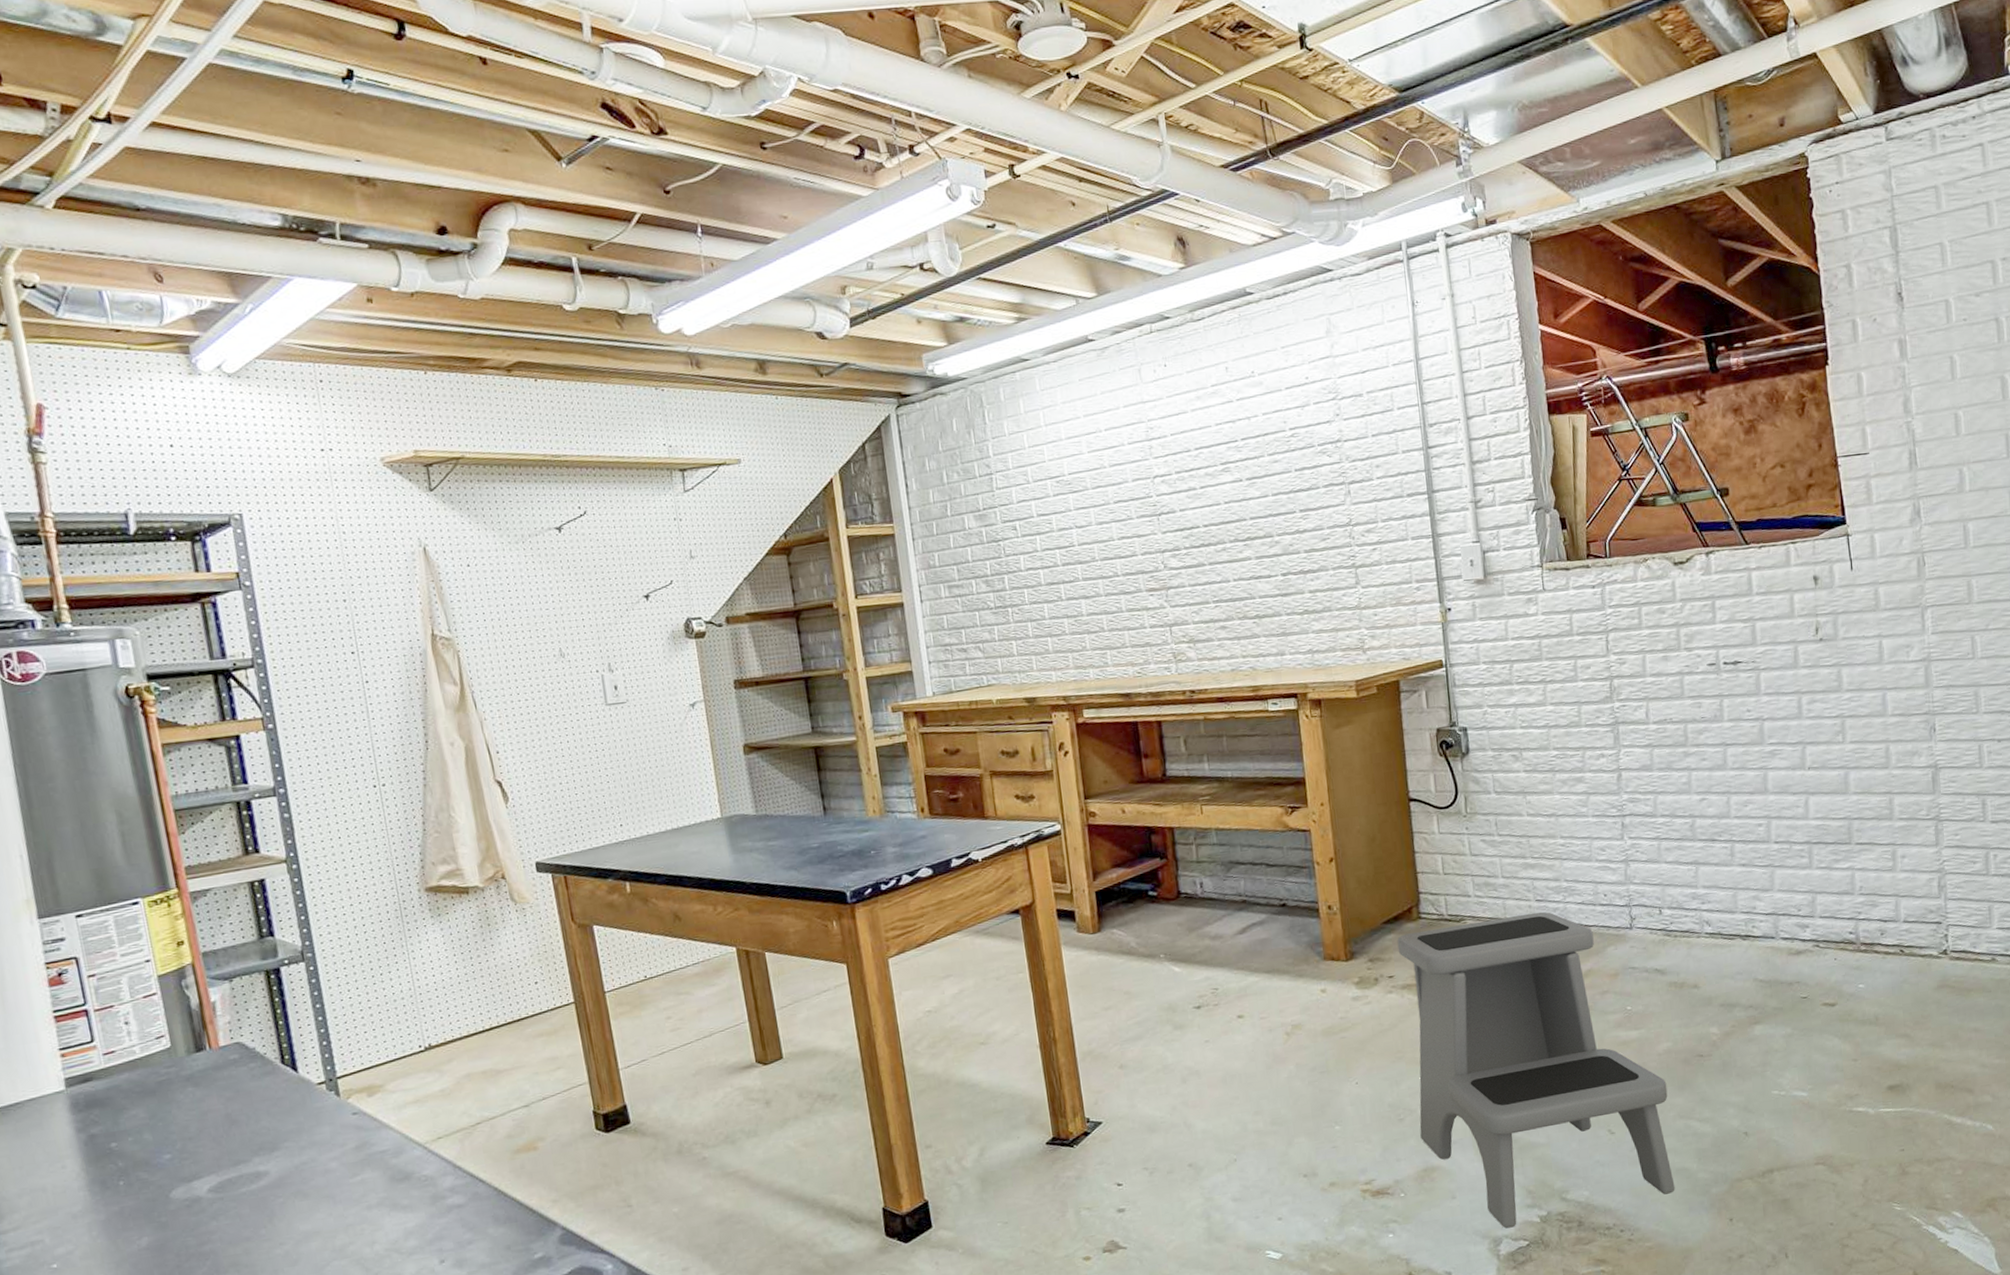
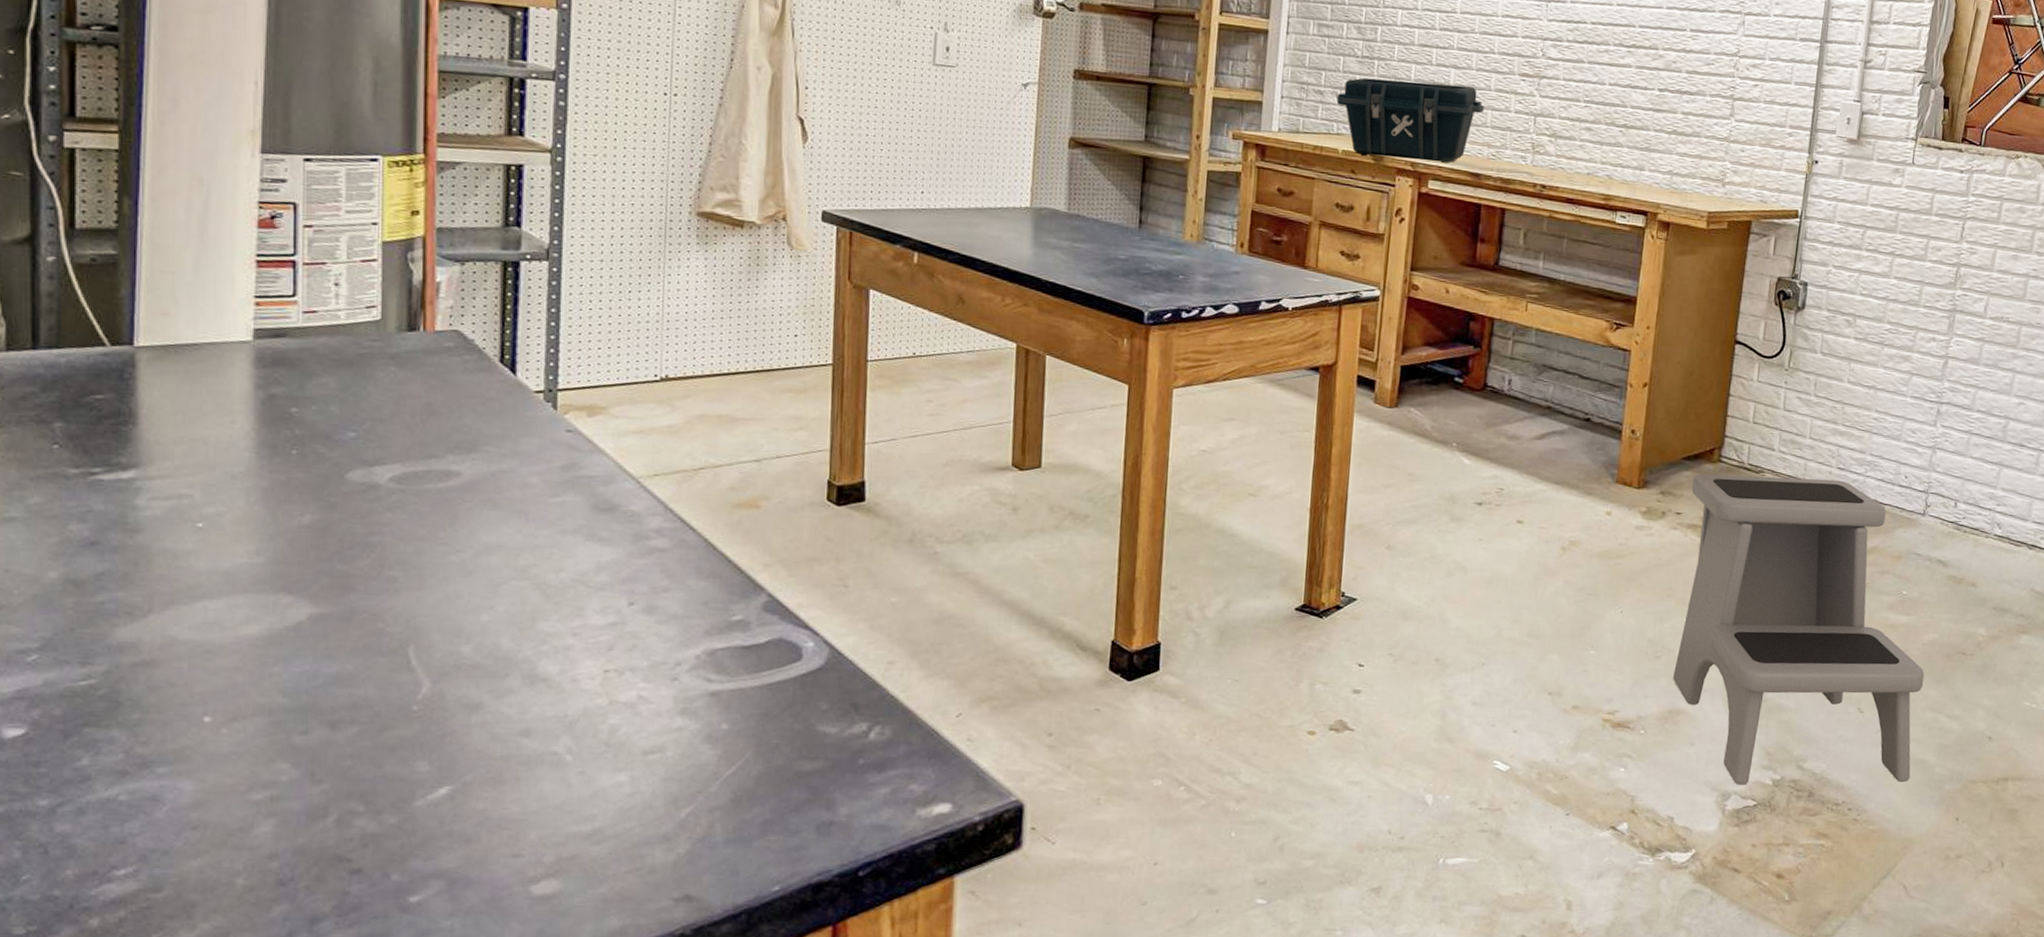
toolbox: none [980,612,1121,702] -> present [1336,77,1484,163]

